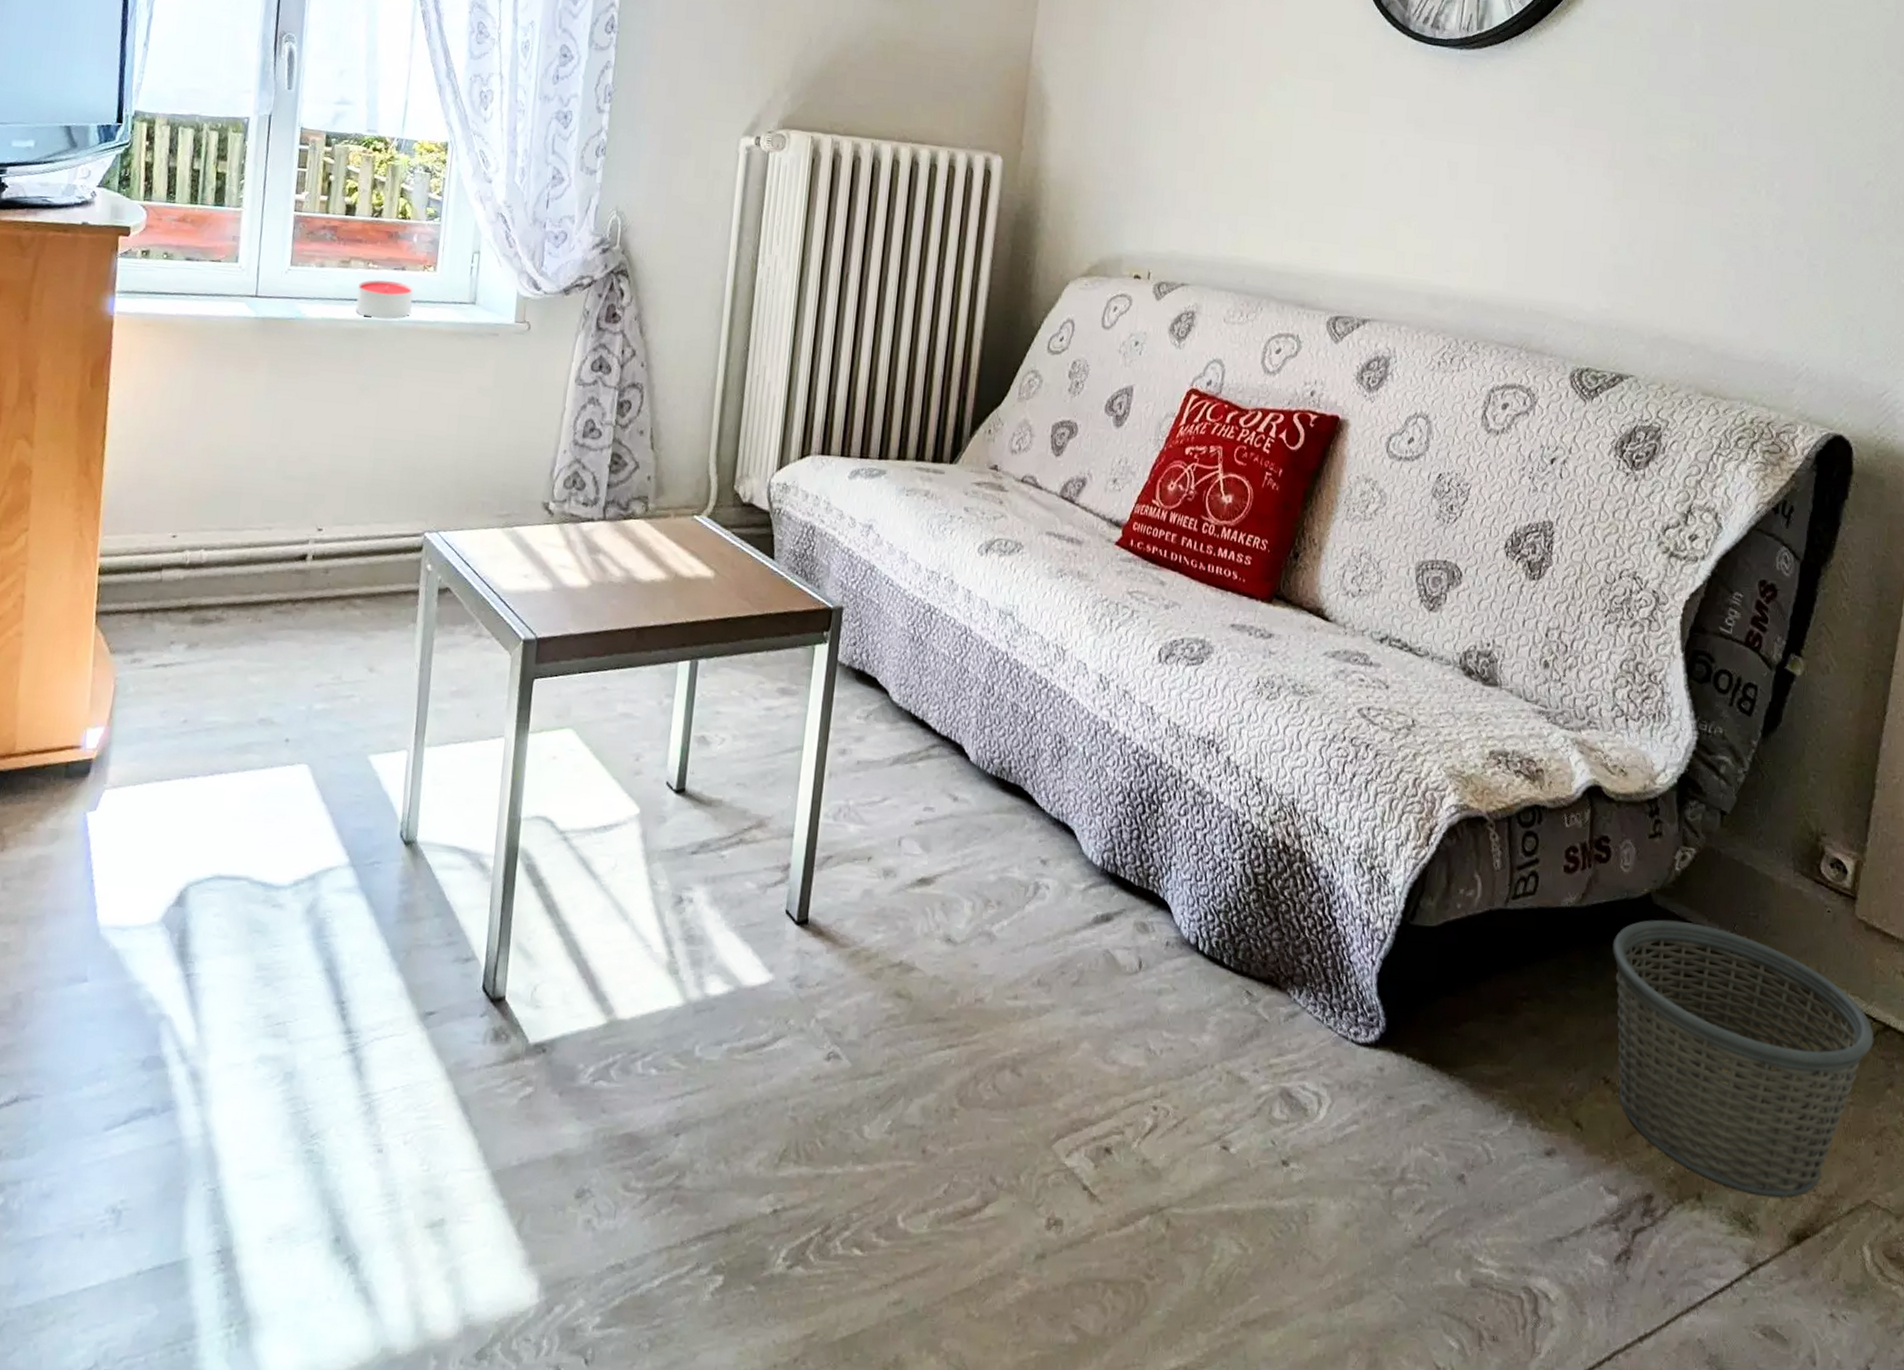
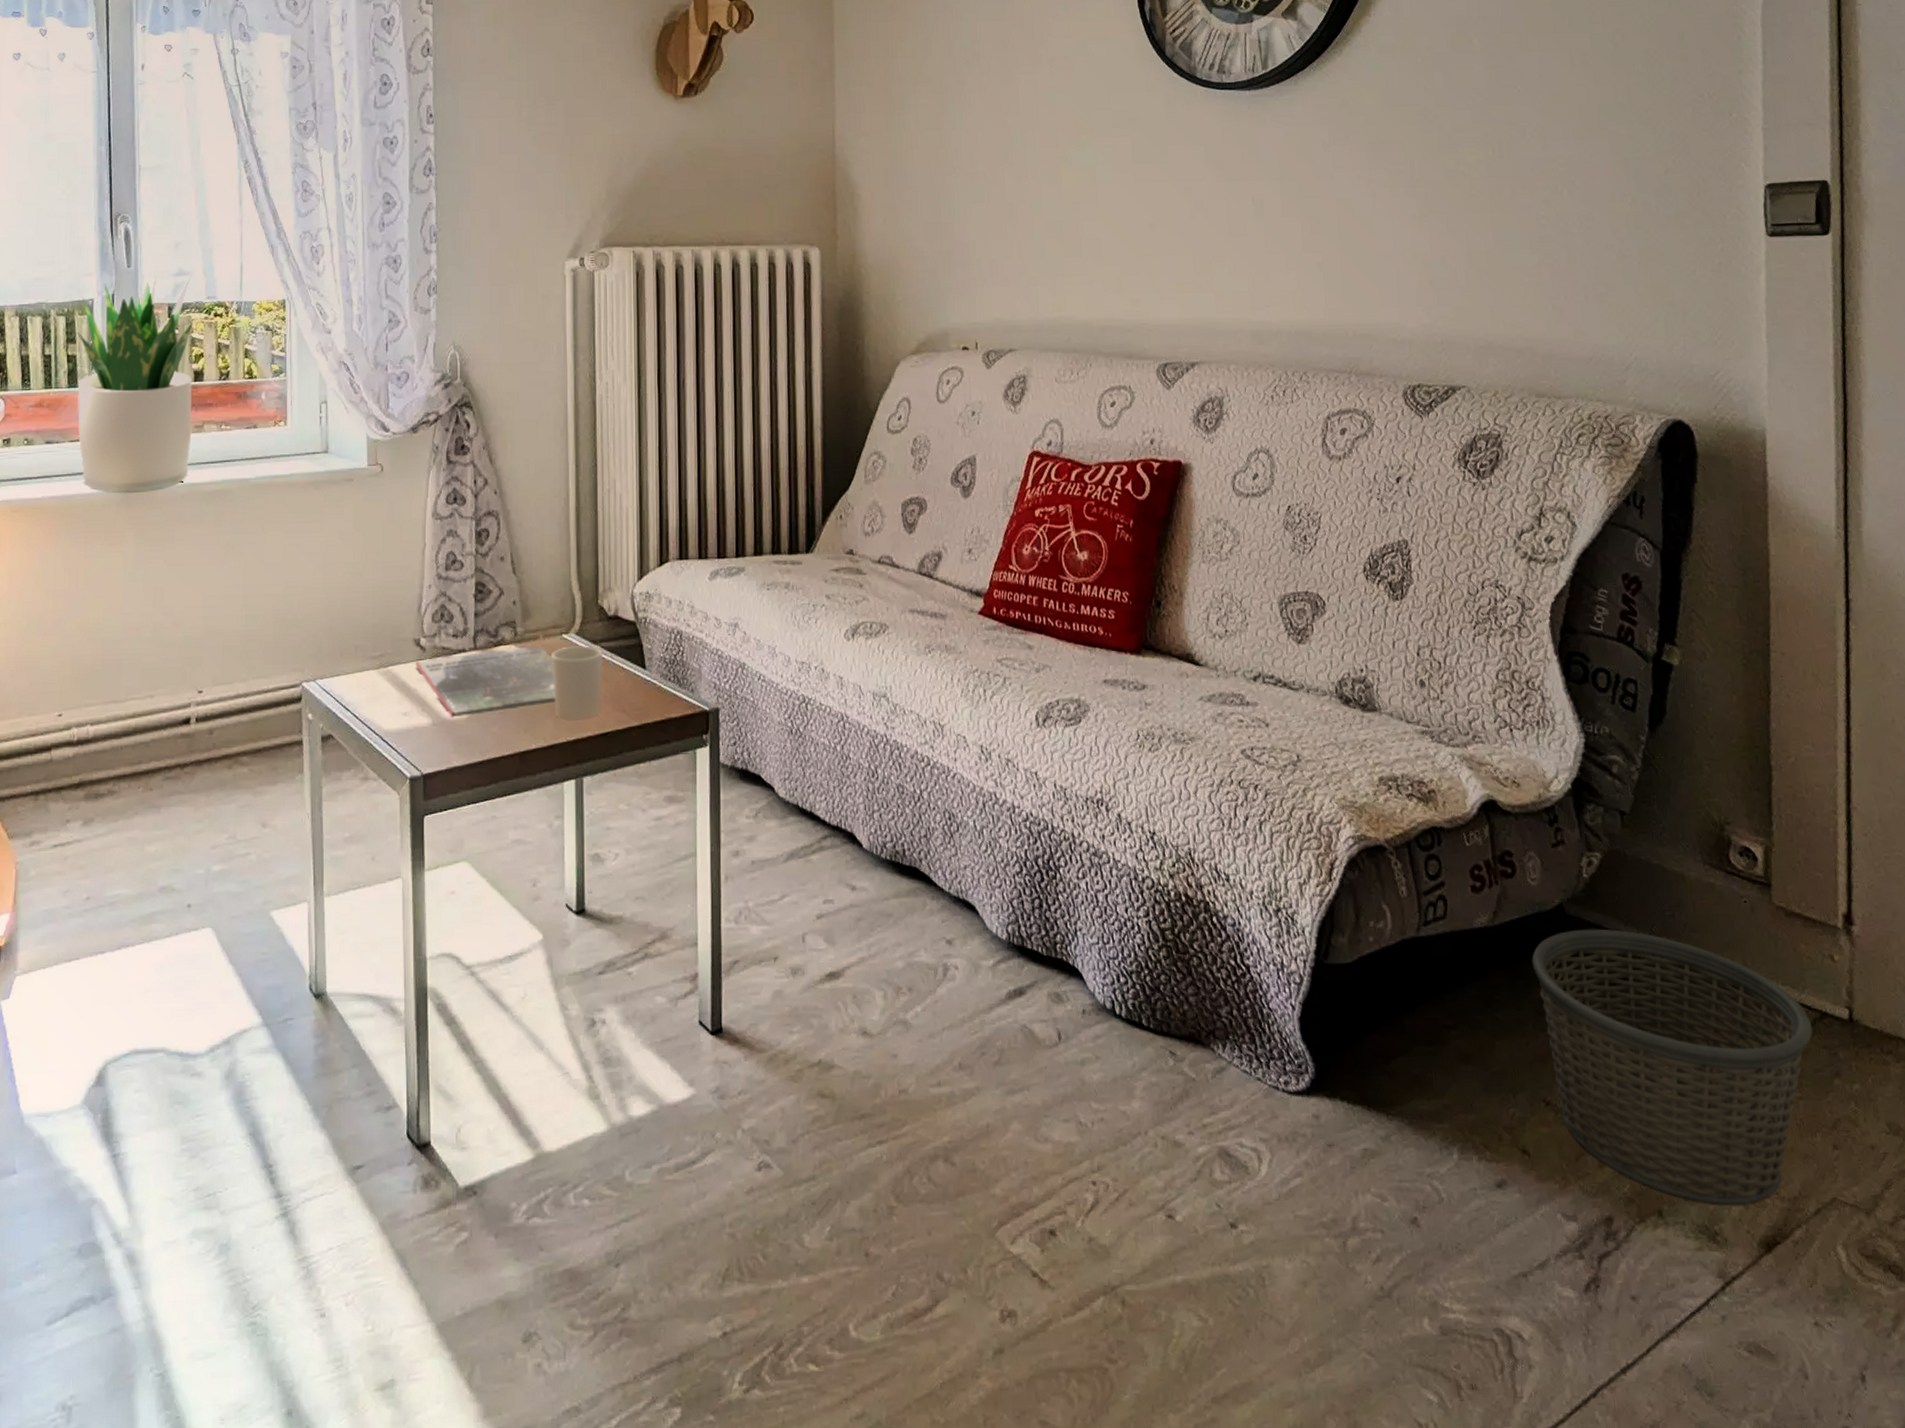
planter: none [220,100,354,323] -> present [76,274,193,494]
candle: present [356,280,413,320] -> none [213,439,267,478]
magazine: none [541,523,682,586] -> present [415,646,556,718]
mug: none [678,528,733,604] -> present [551,646,603,721]

